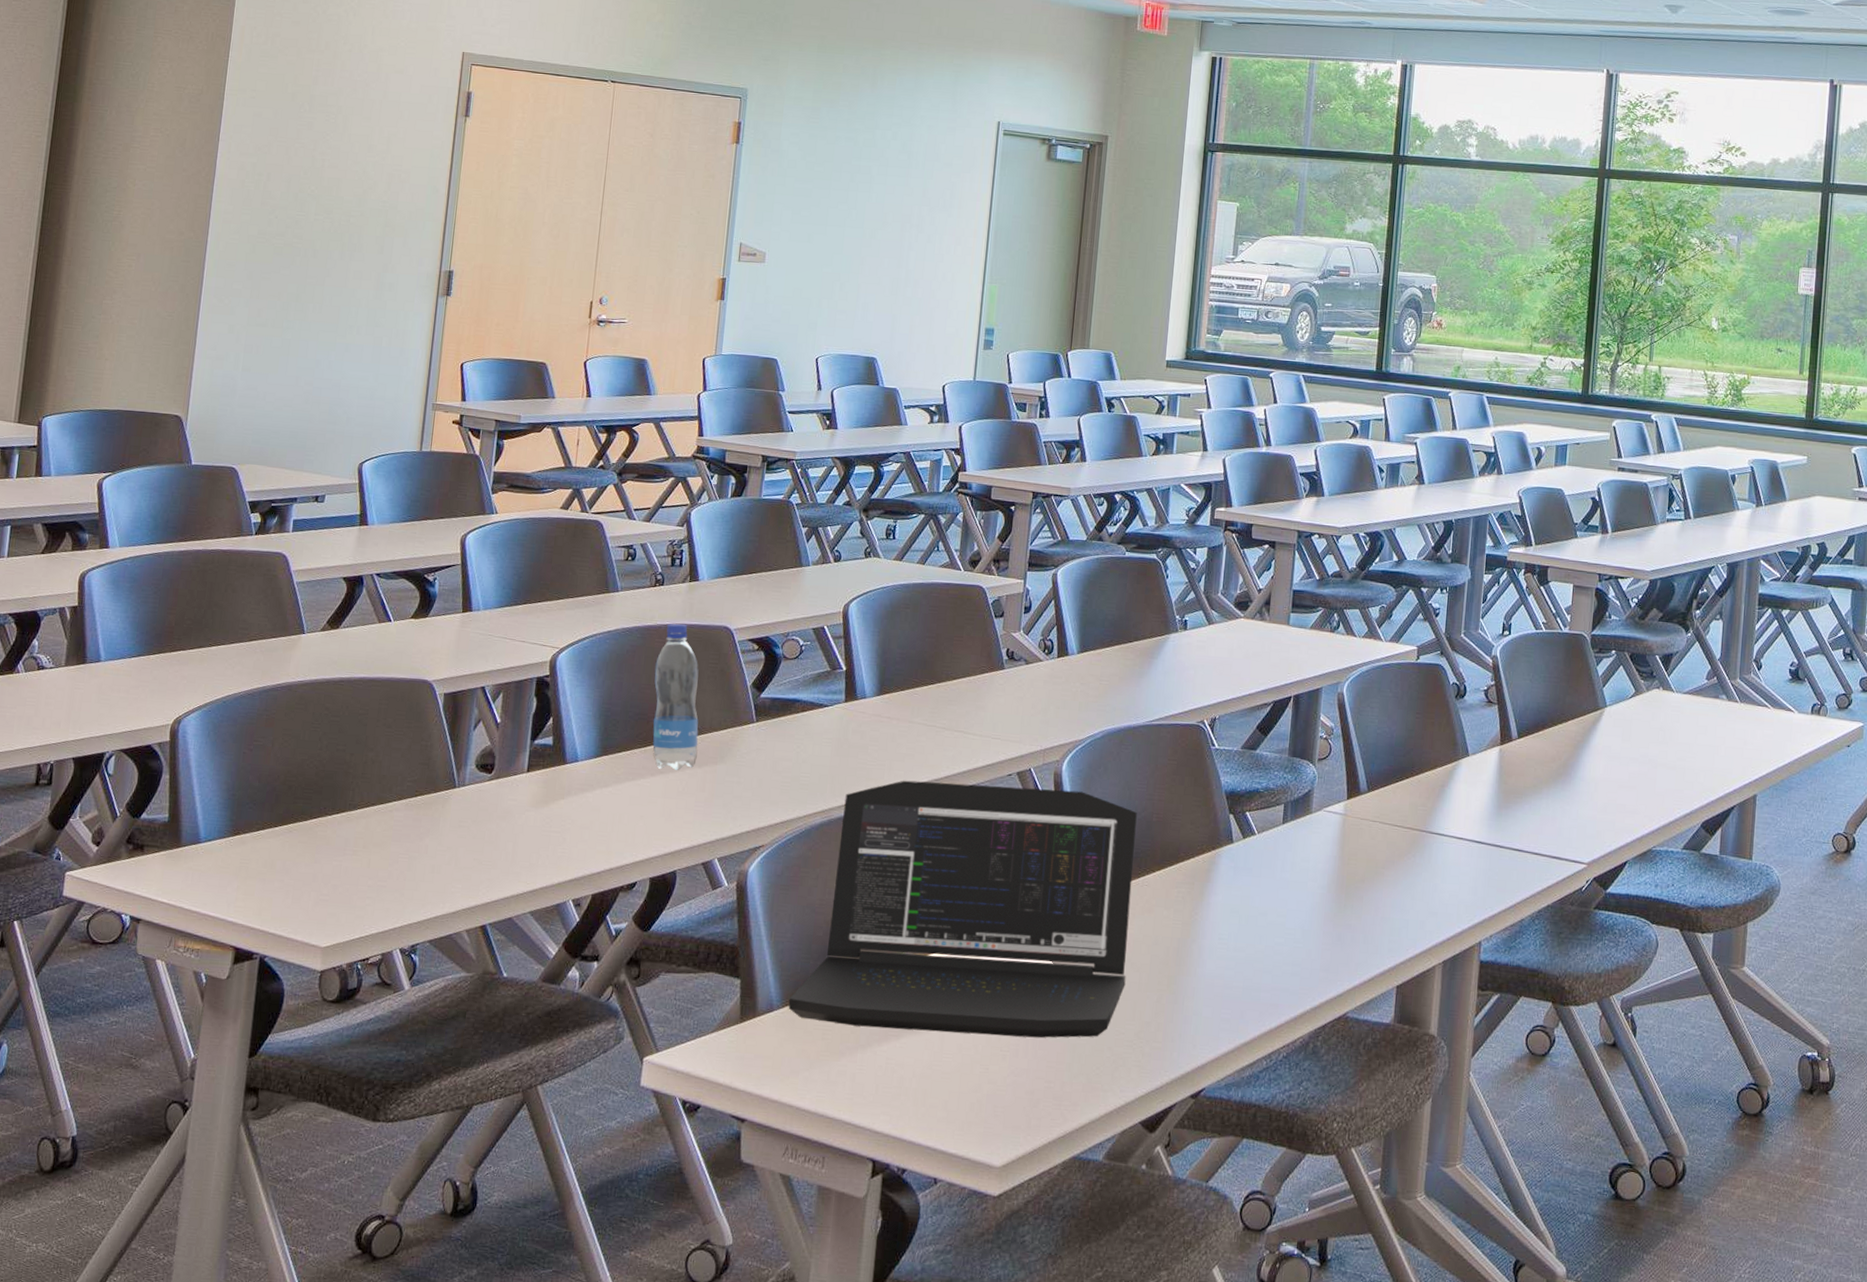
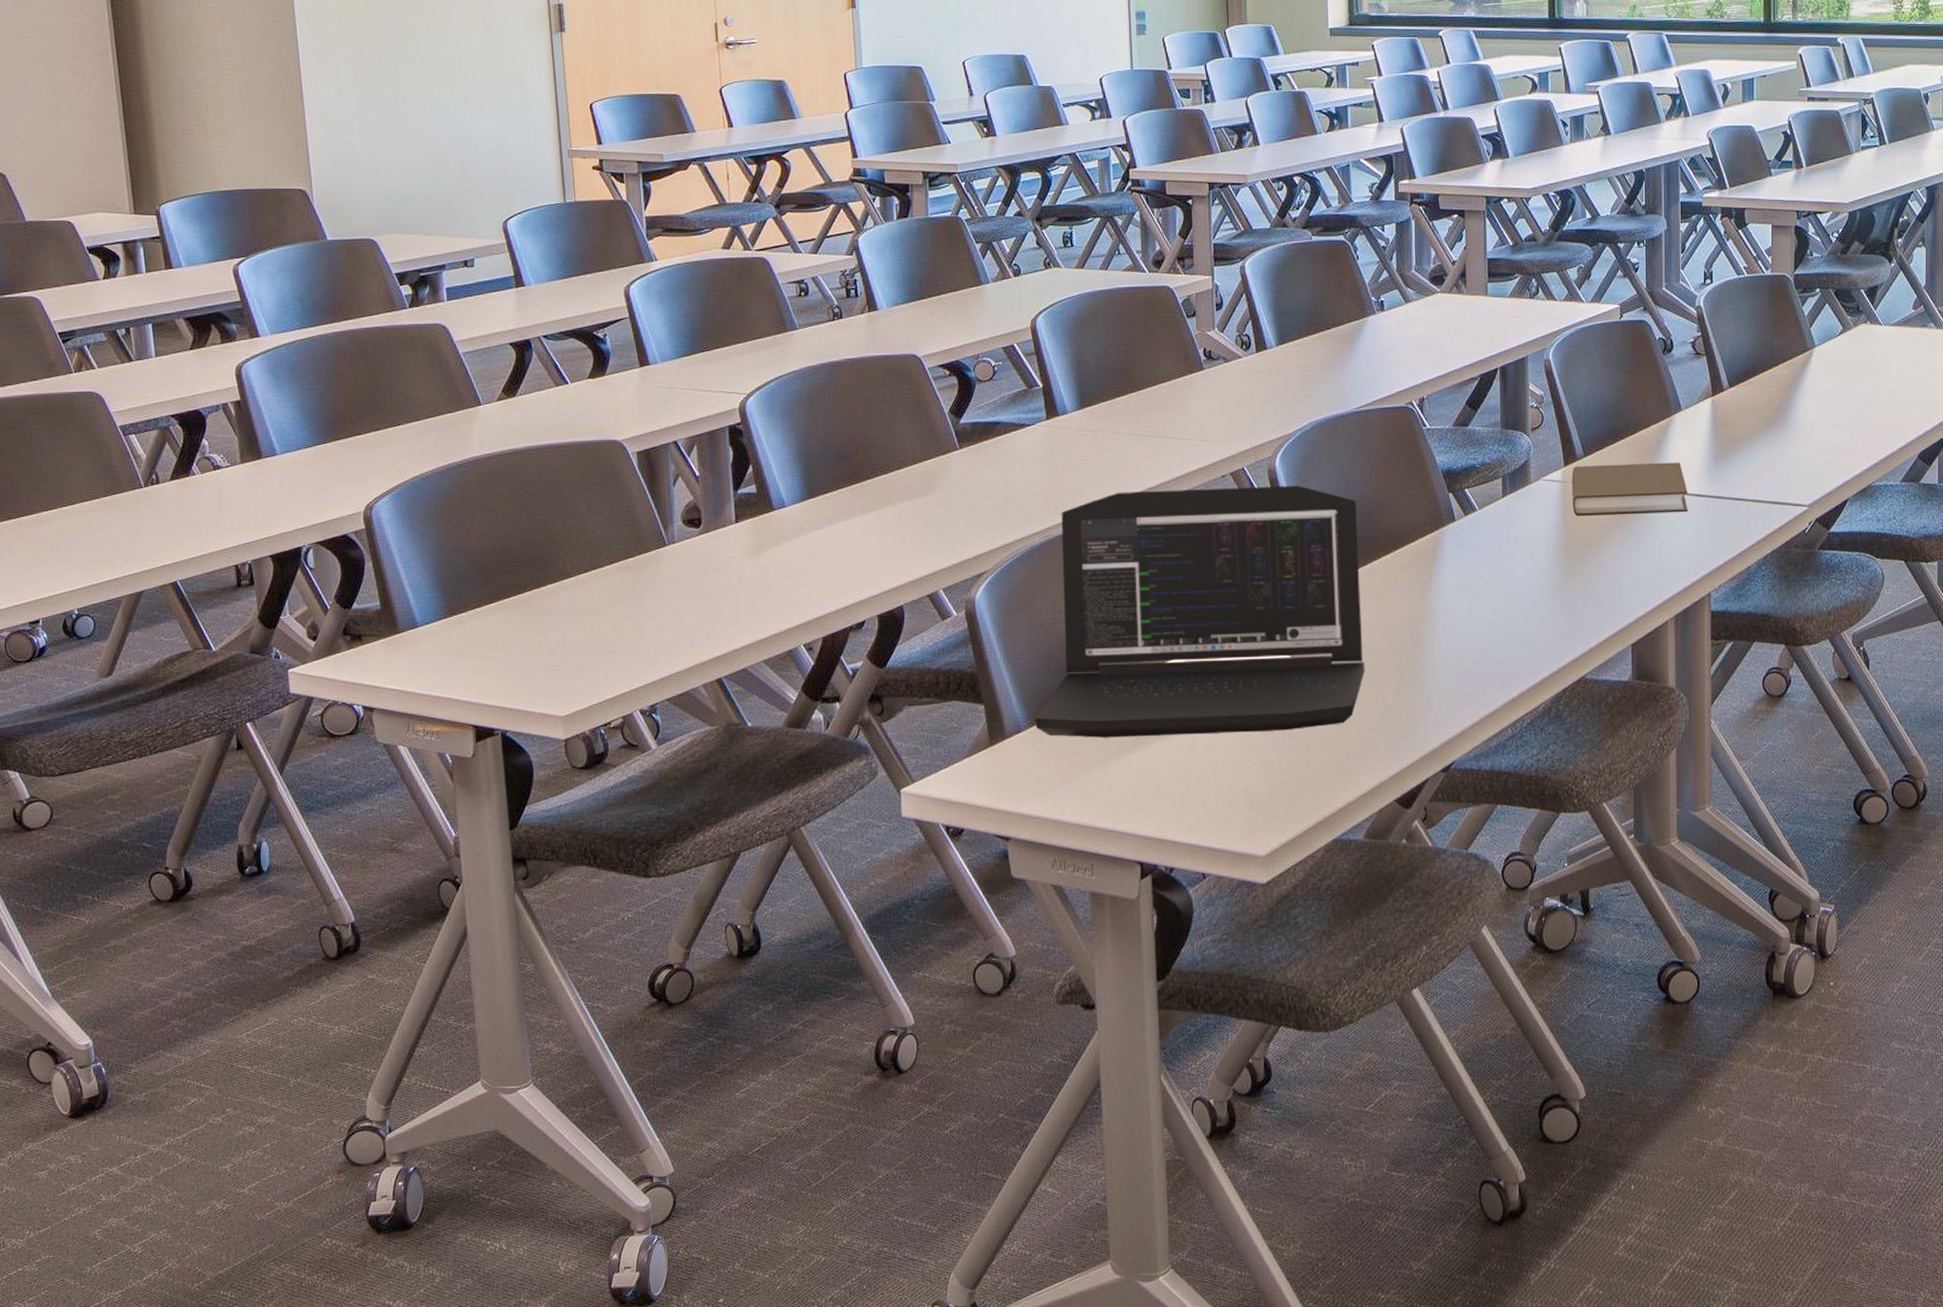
bottle: present [652,623,699,770] -> none [847,356,905,506]
book: none [1351,800,1468,858] -> present [1572,462,1688,517]

